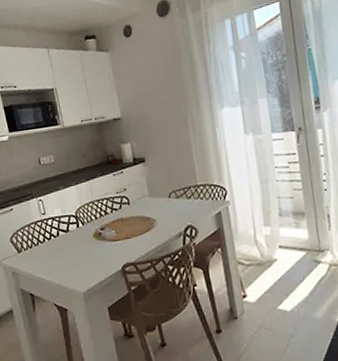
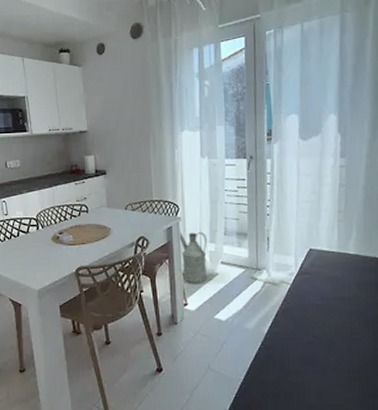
watering can: none [228,215,265,274] -> present [178,231,208,285]

